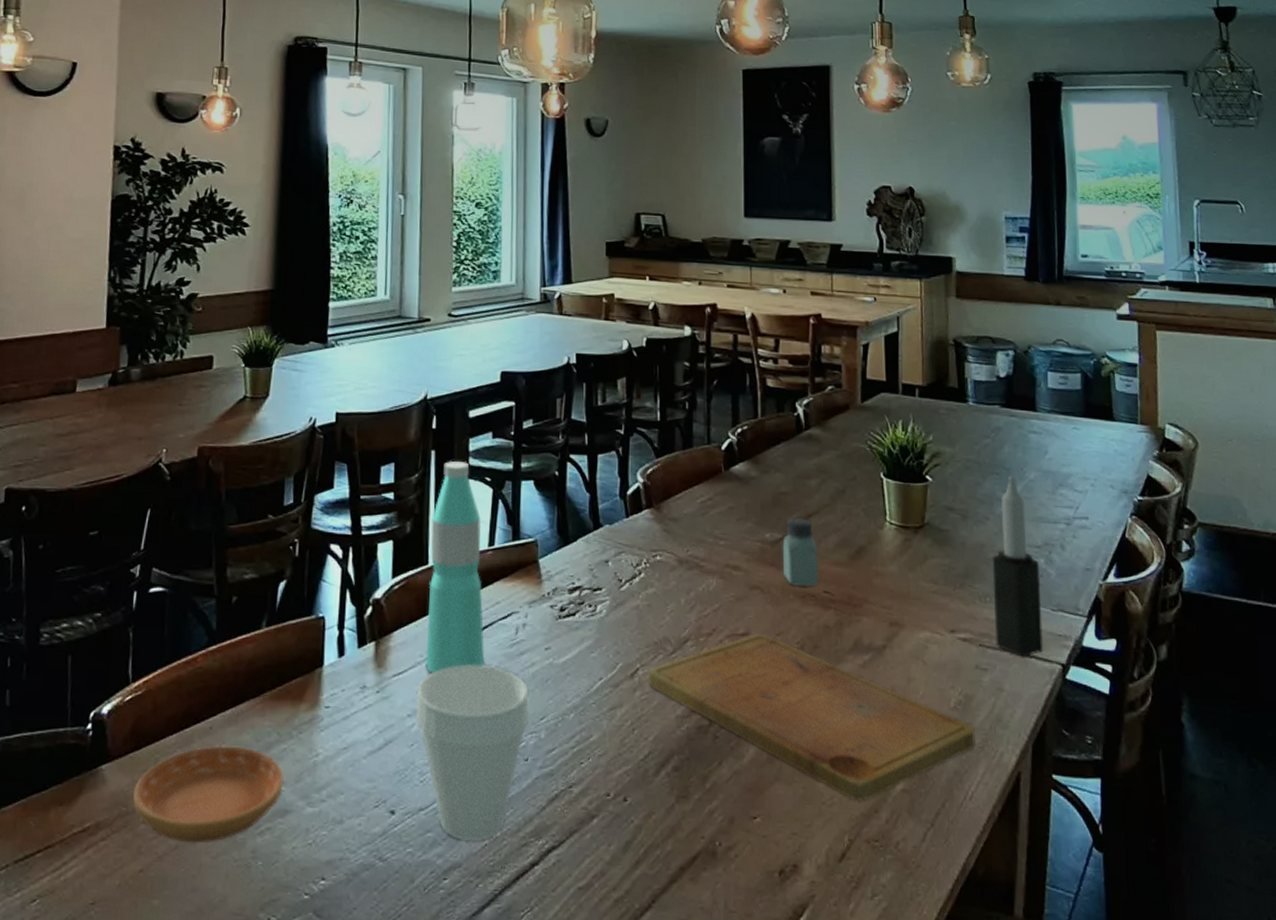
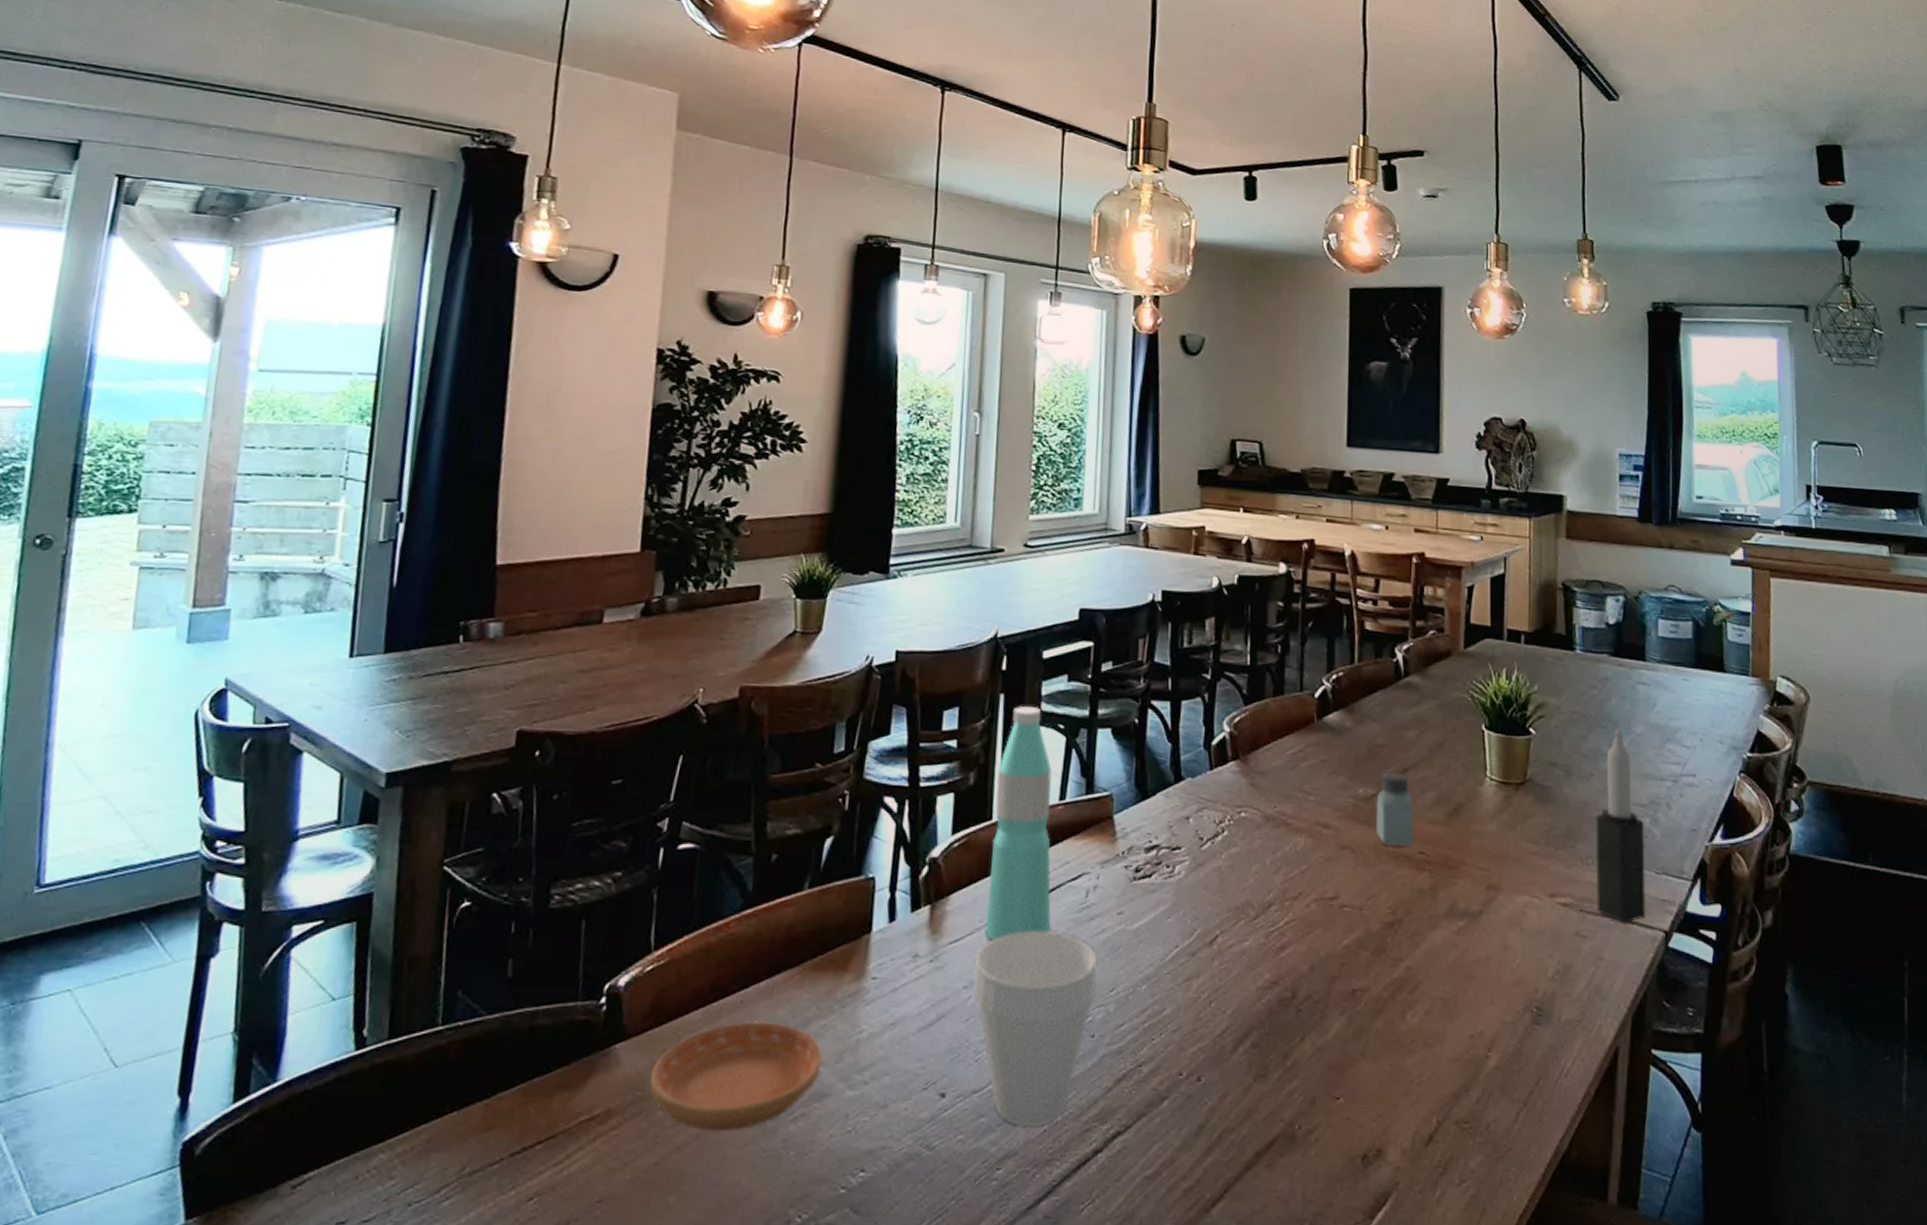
cutting board: present [648,634,975,801] -> none [1228,898,1573,1079]

